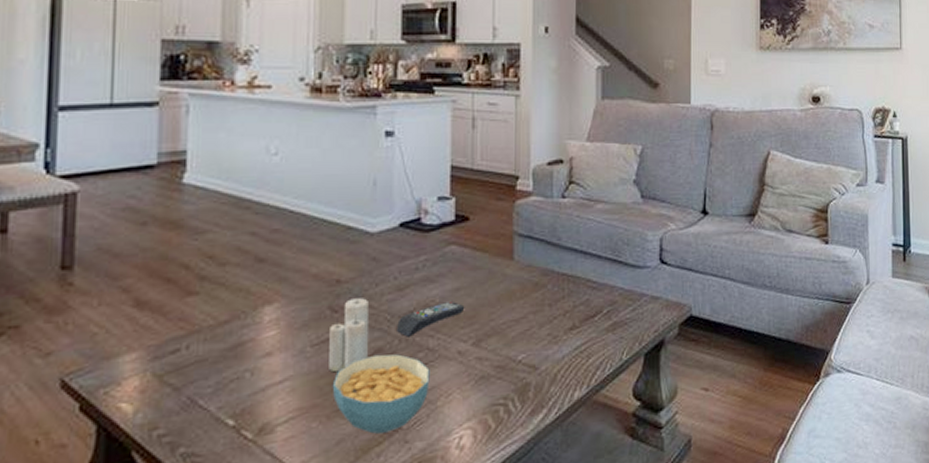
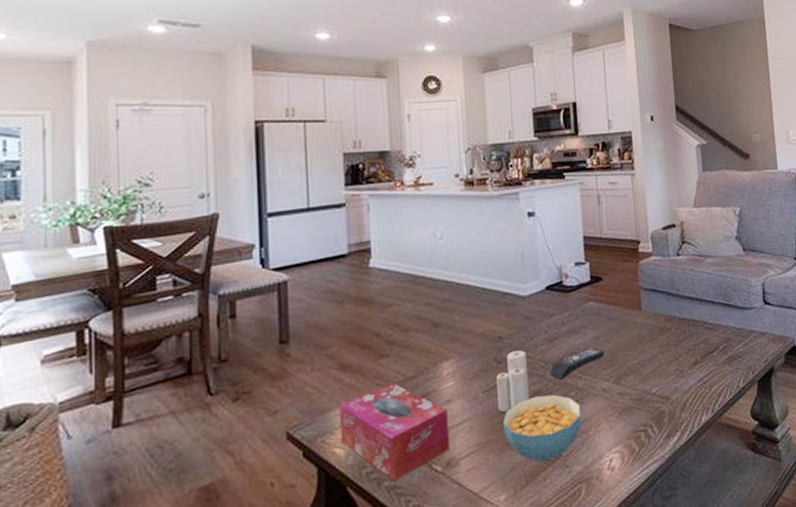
tissue box: none [130,327,265,447] -> present [340,383,449,481]

